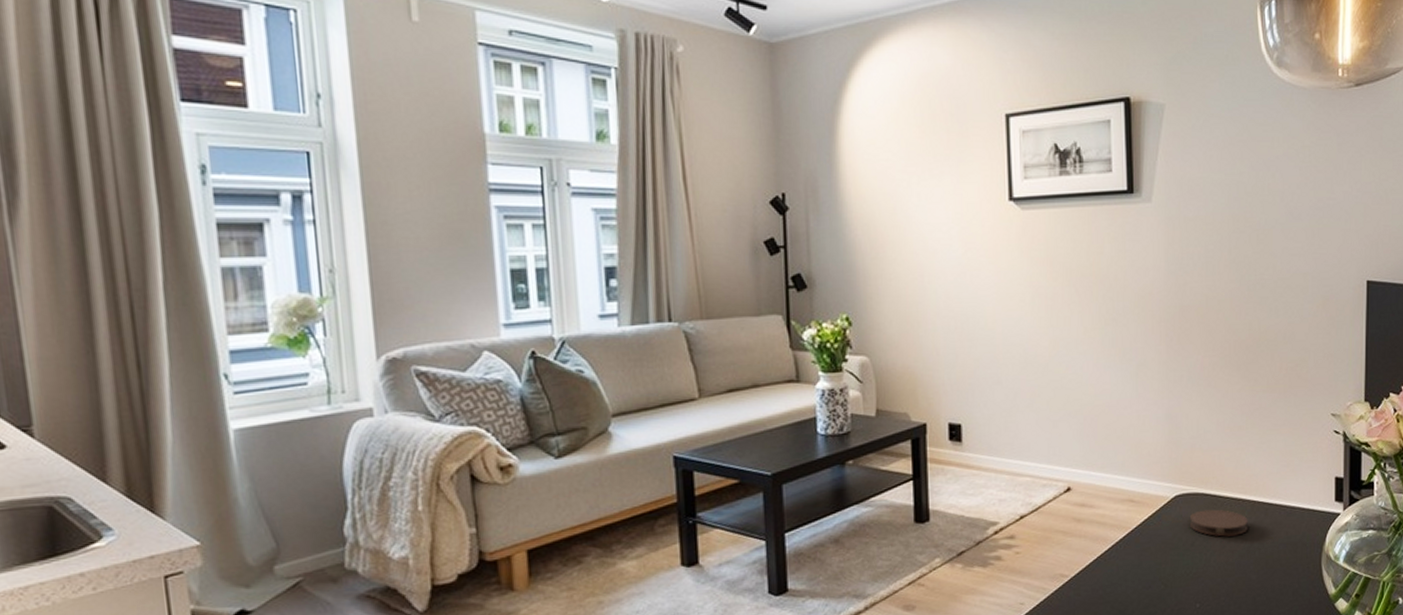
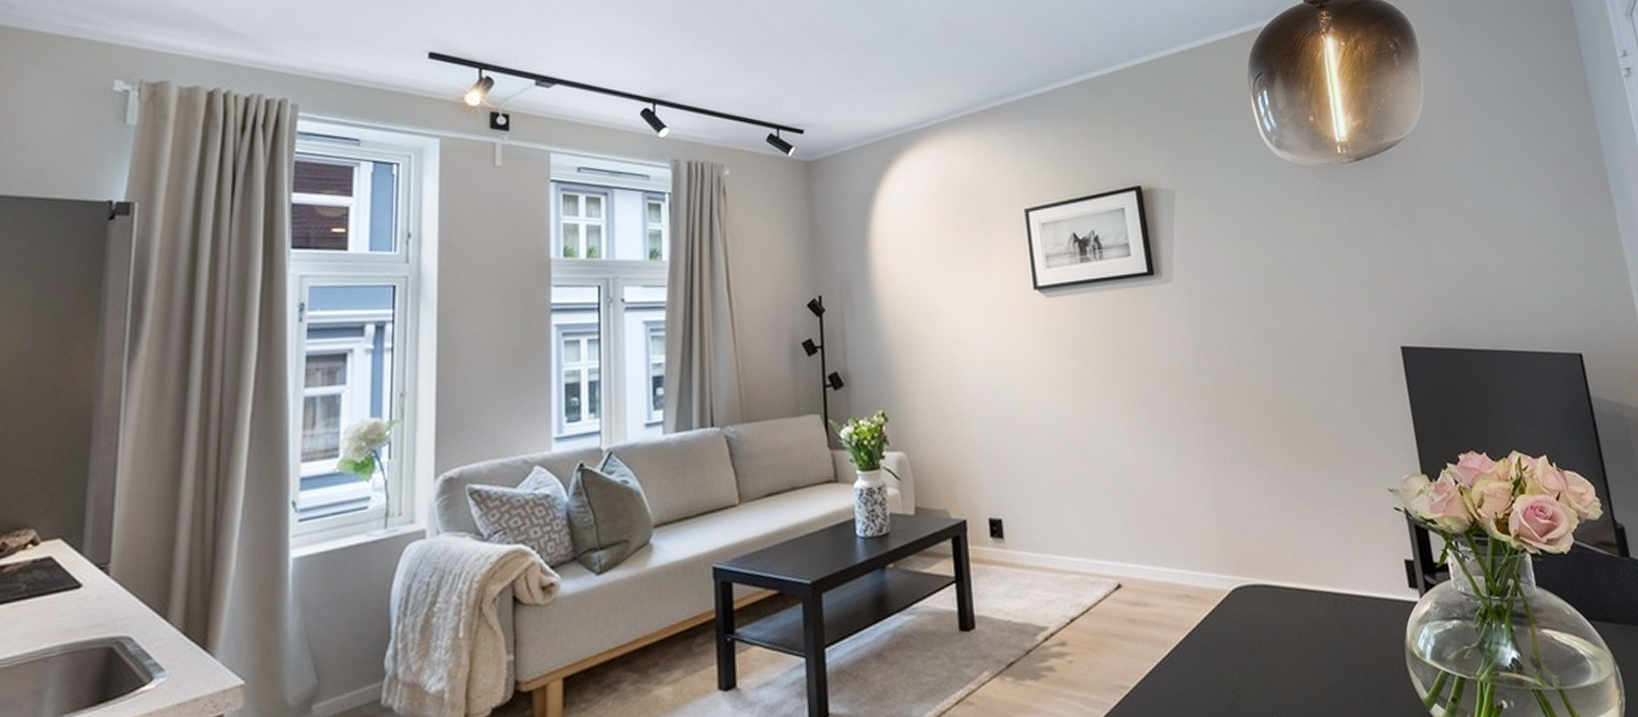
coaster: present [1190,509,1248,537] -> none [1253,602,1318,635]

